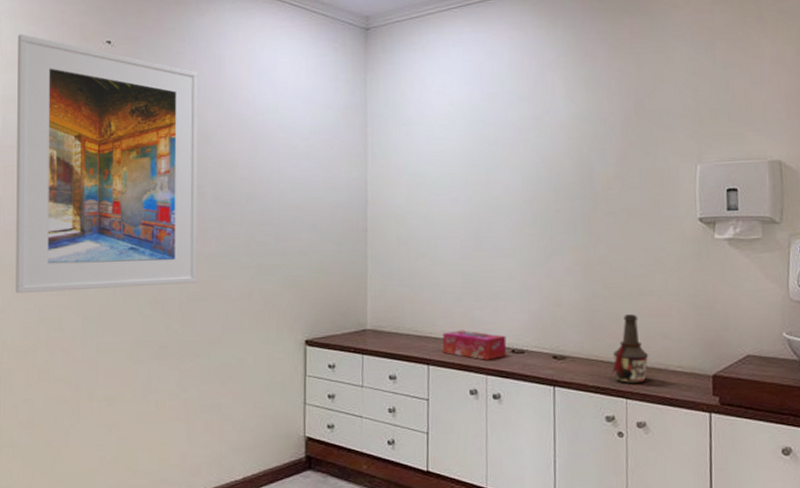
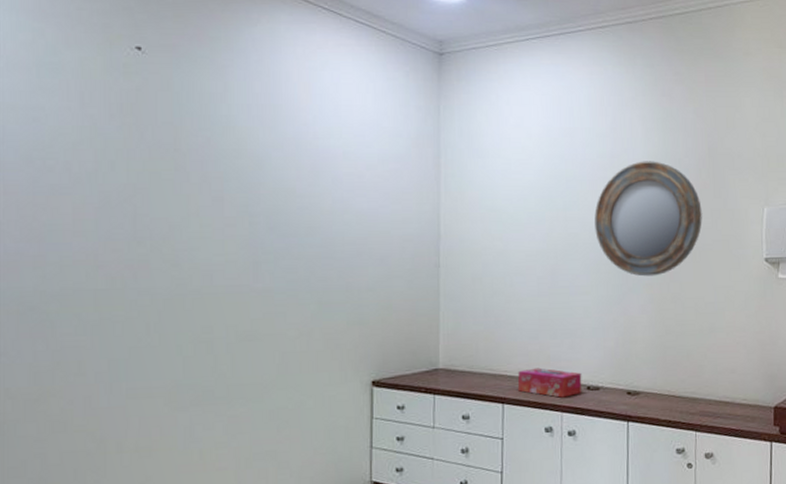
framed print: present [15,34,199,294] -> none [20,31,250,334]
home mirror: none [517,121,630,239] -> present [594,161,702,277]
bottle: present [612,314,649,384] -> none [682,350,717,417]

